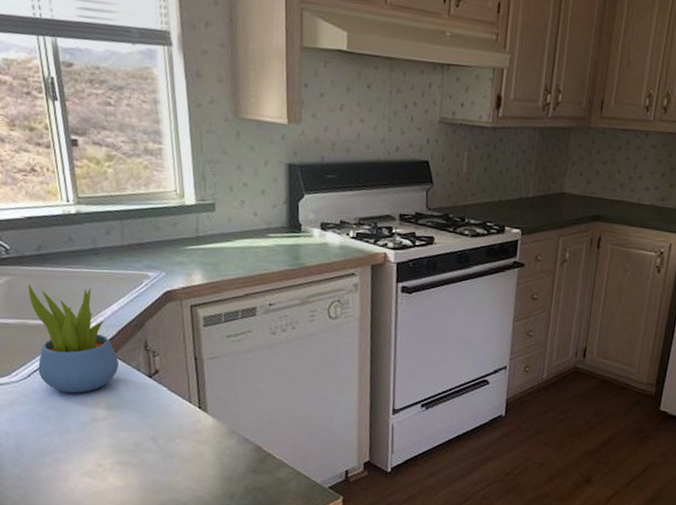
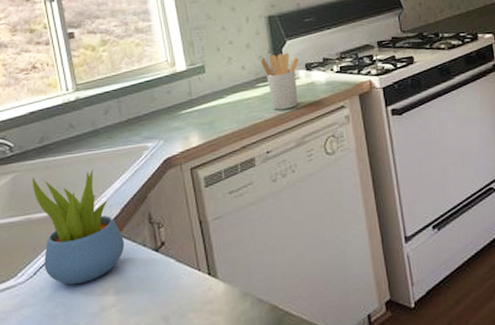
utensil holder: none [275,206,315,266] -> present [261,52,299,110]

